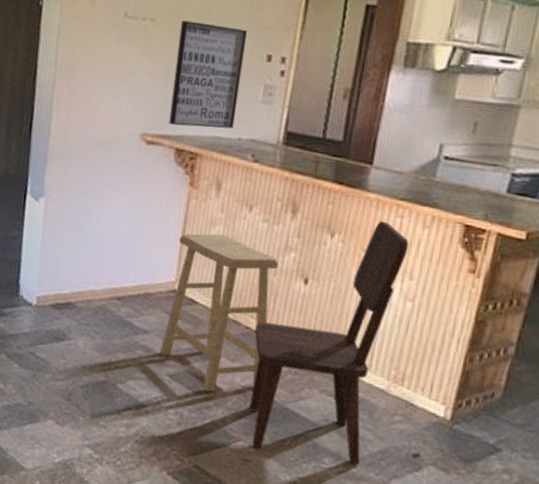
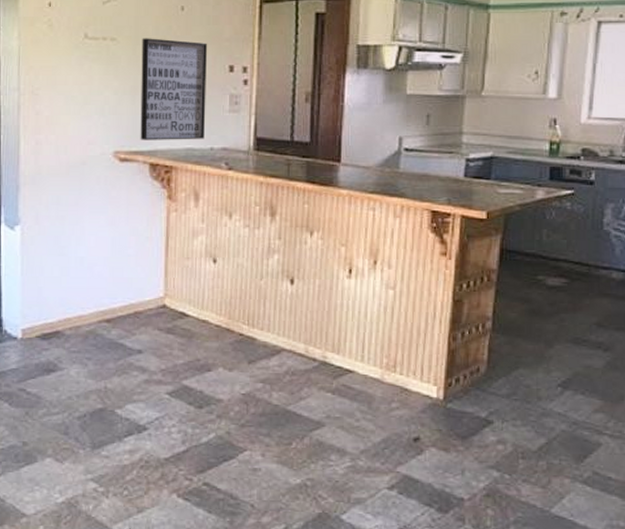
stool: present [159,233,279,392] -> none [155,245,263,405]
dining chair: present [249,221,409,465] -> none [249,215,383,457]

